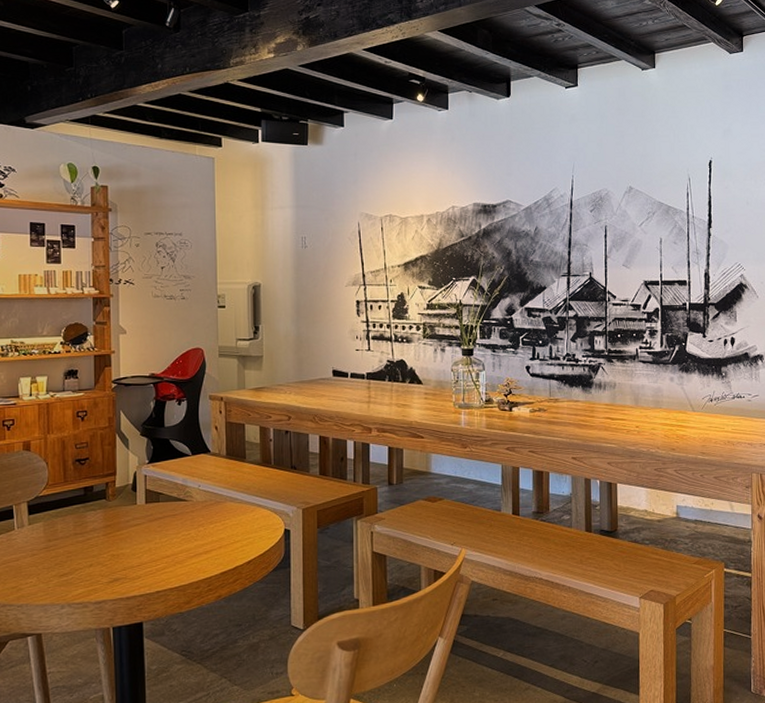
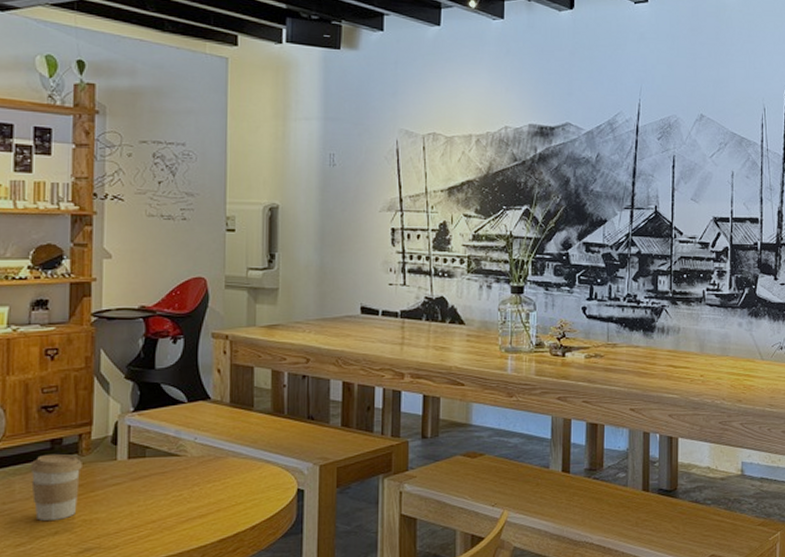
coffee cup: none [69,499,109,555] -> present [30,453,82,521]

